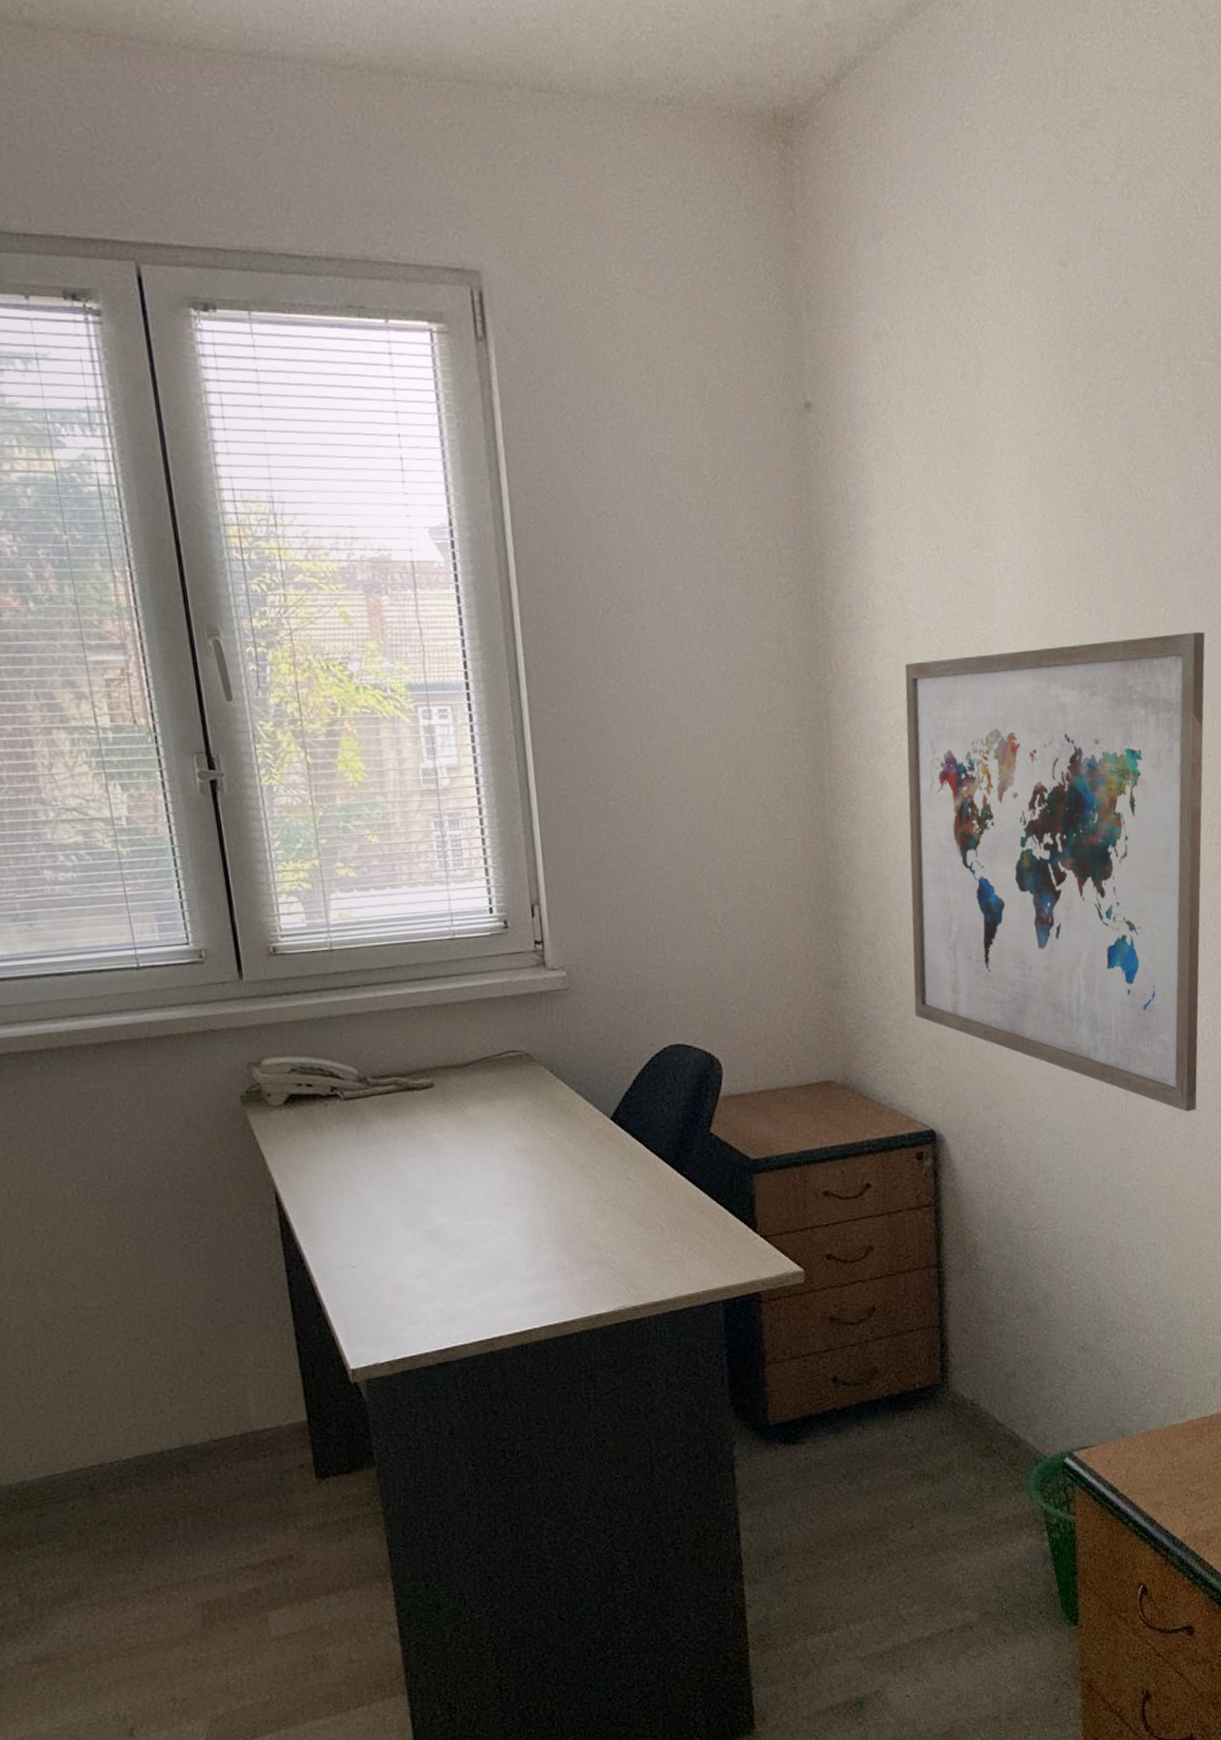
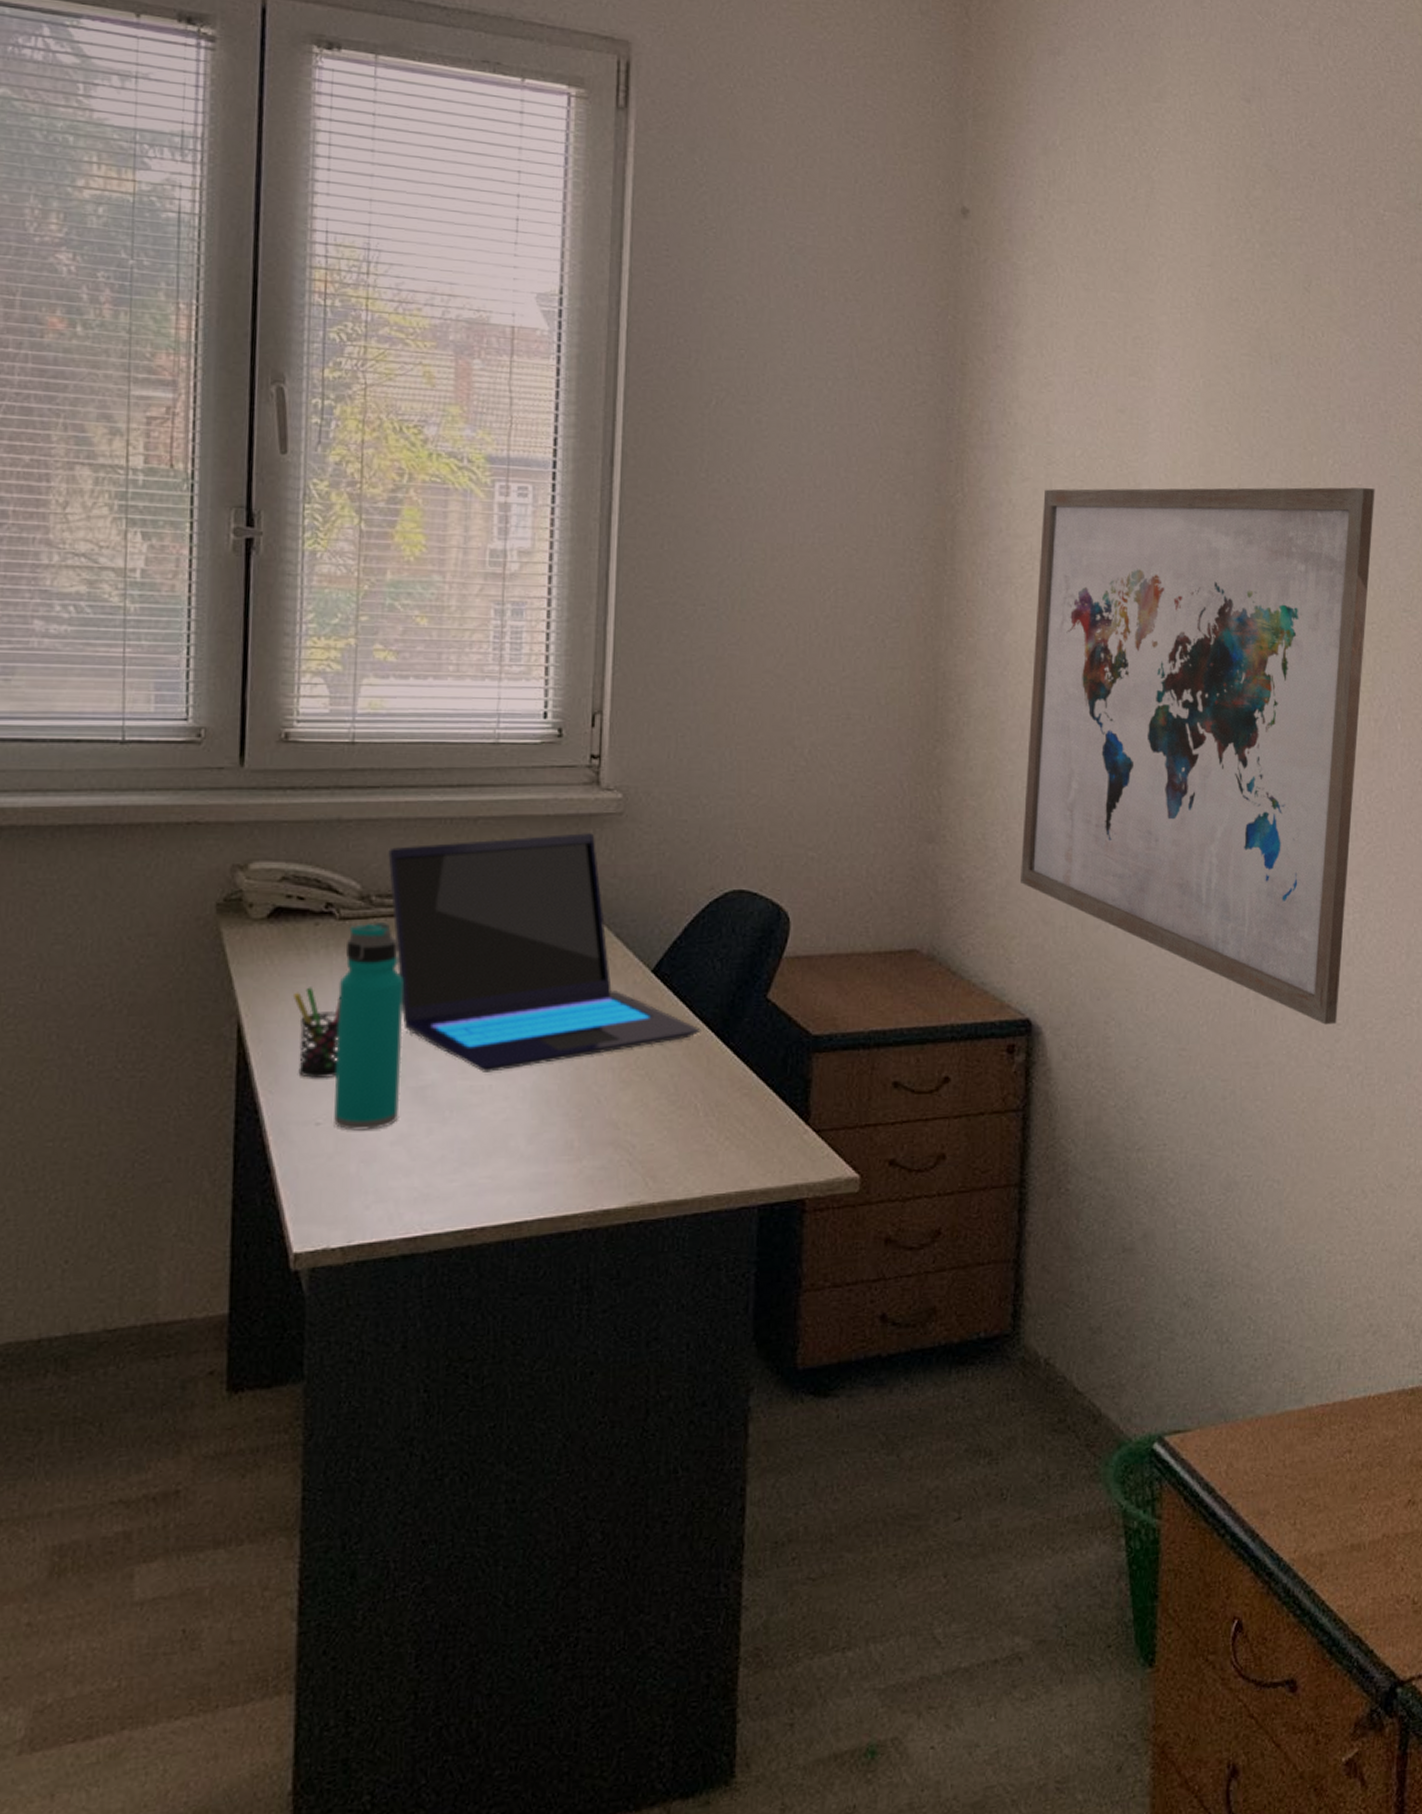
pen holder: none [315,1157,364,1231] -> present [292,987,340,1079]
water bottle: none [352,1098,419,1270] -> present [334,921,404,1131]
laptop: none [376,1008,658,1214] -> present [388,833,701,1072]

